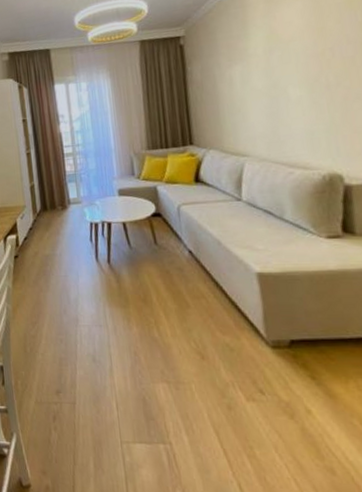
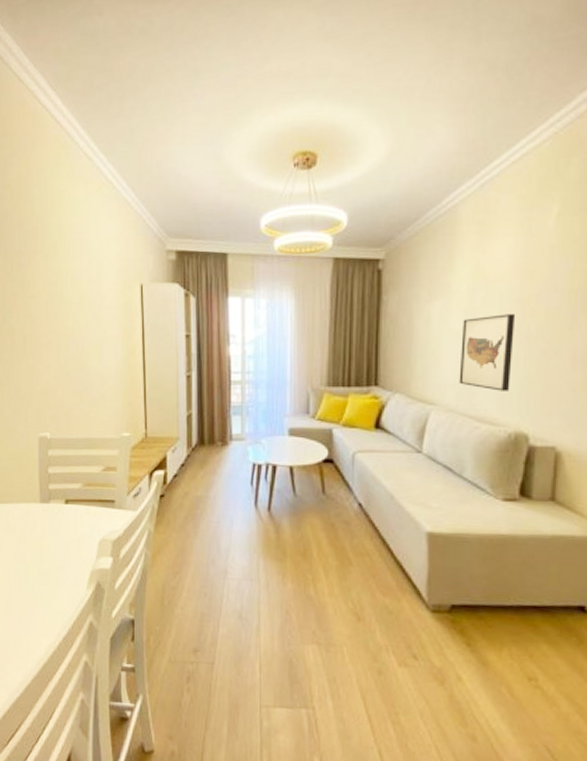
wall art: none [263,68,318,138] -> present [459,314,516,391]

